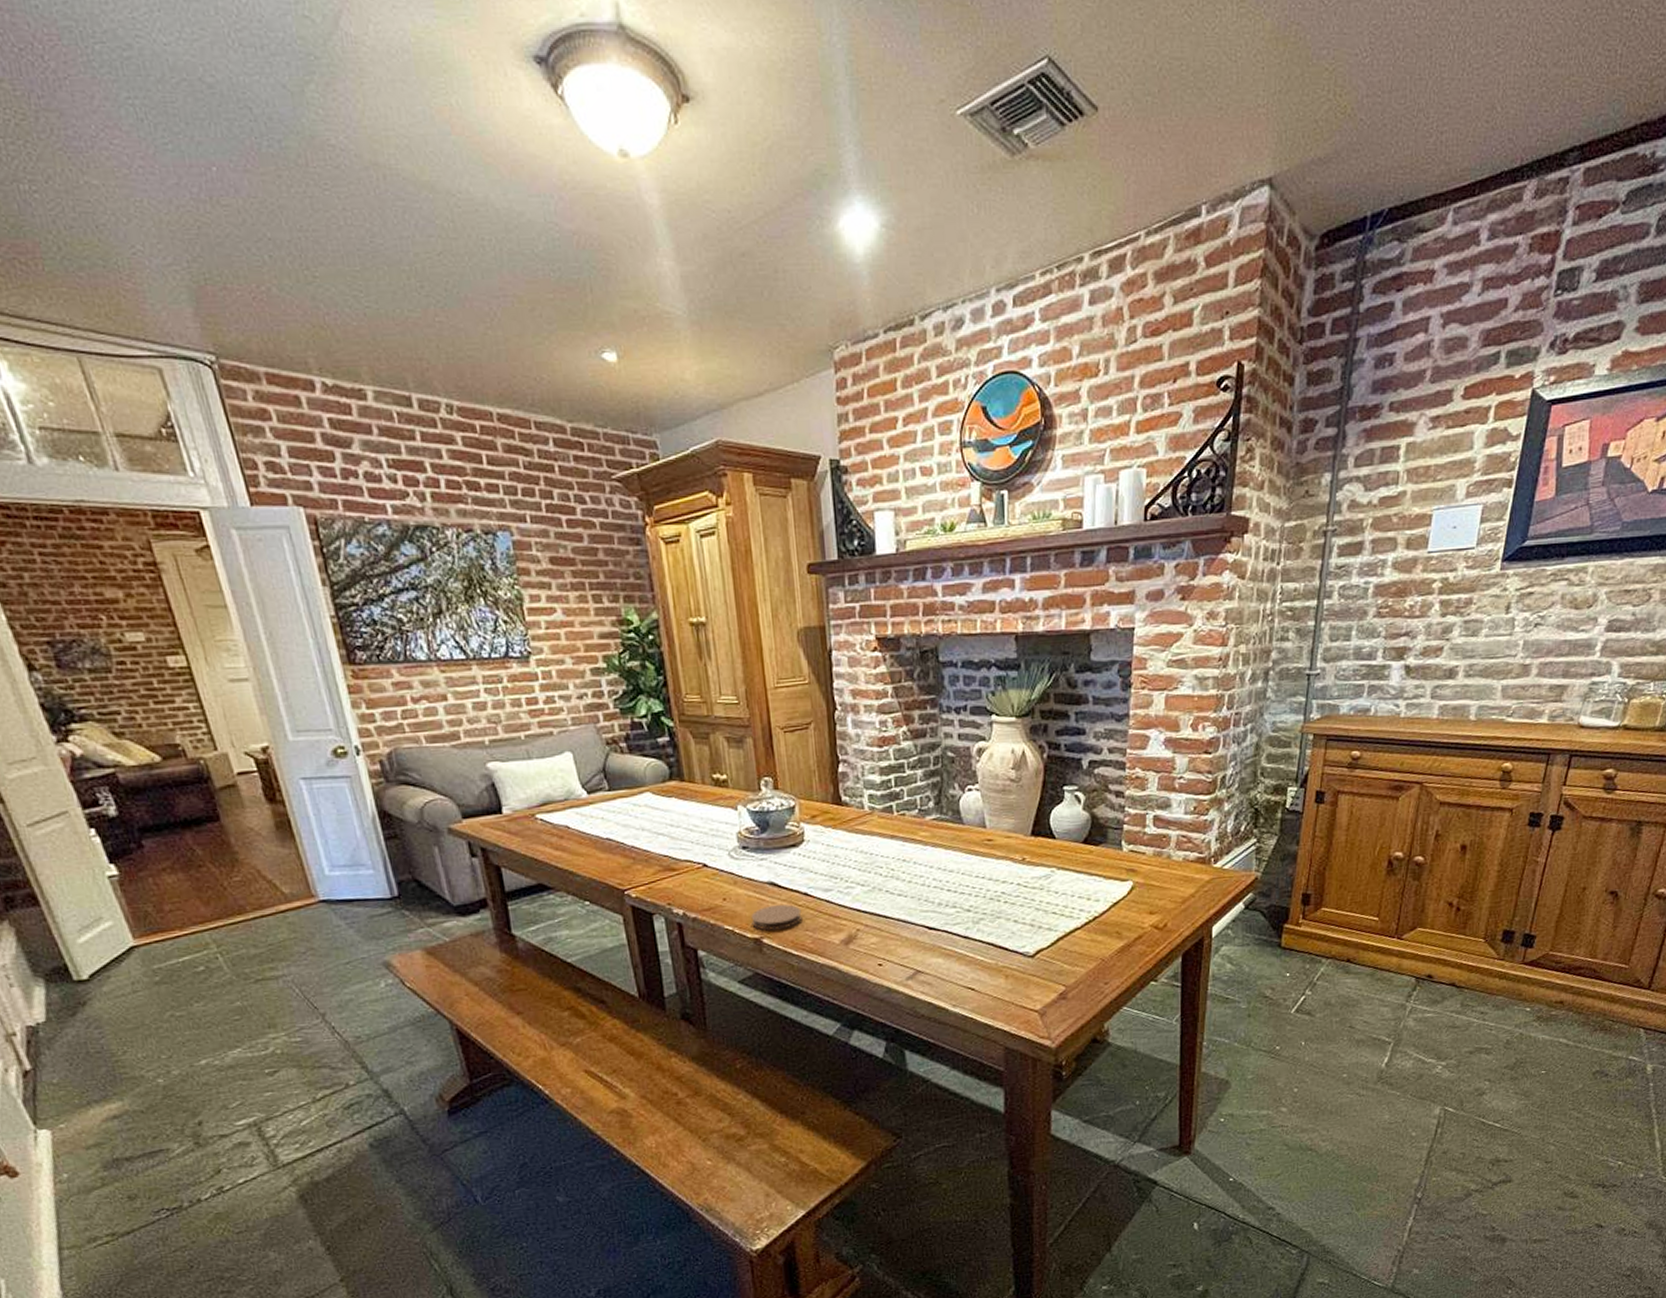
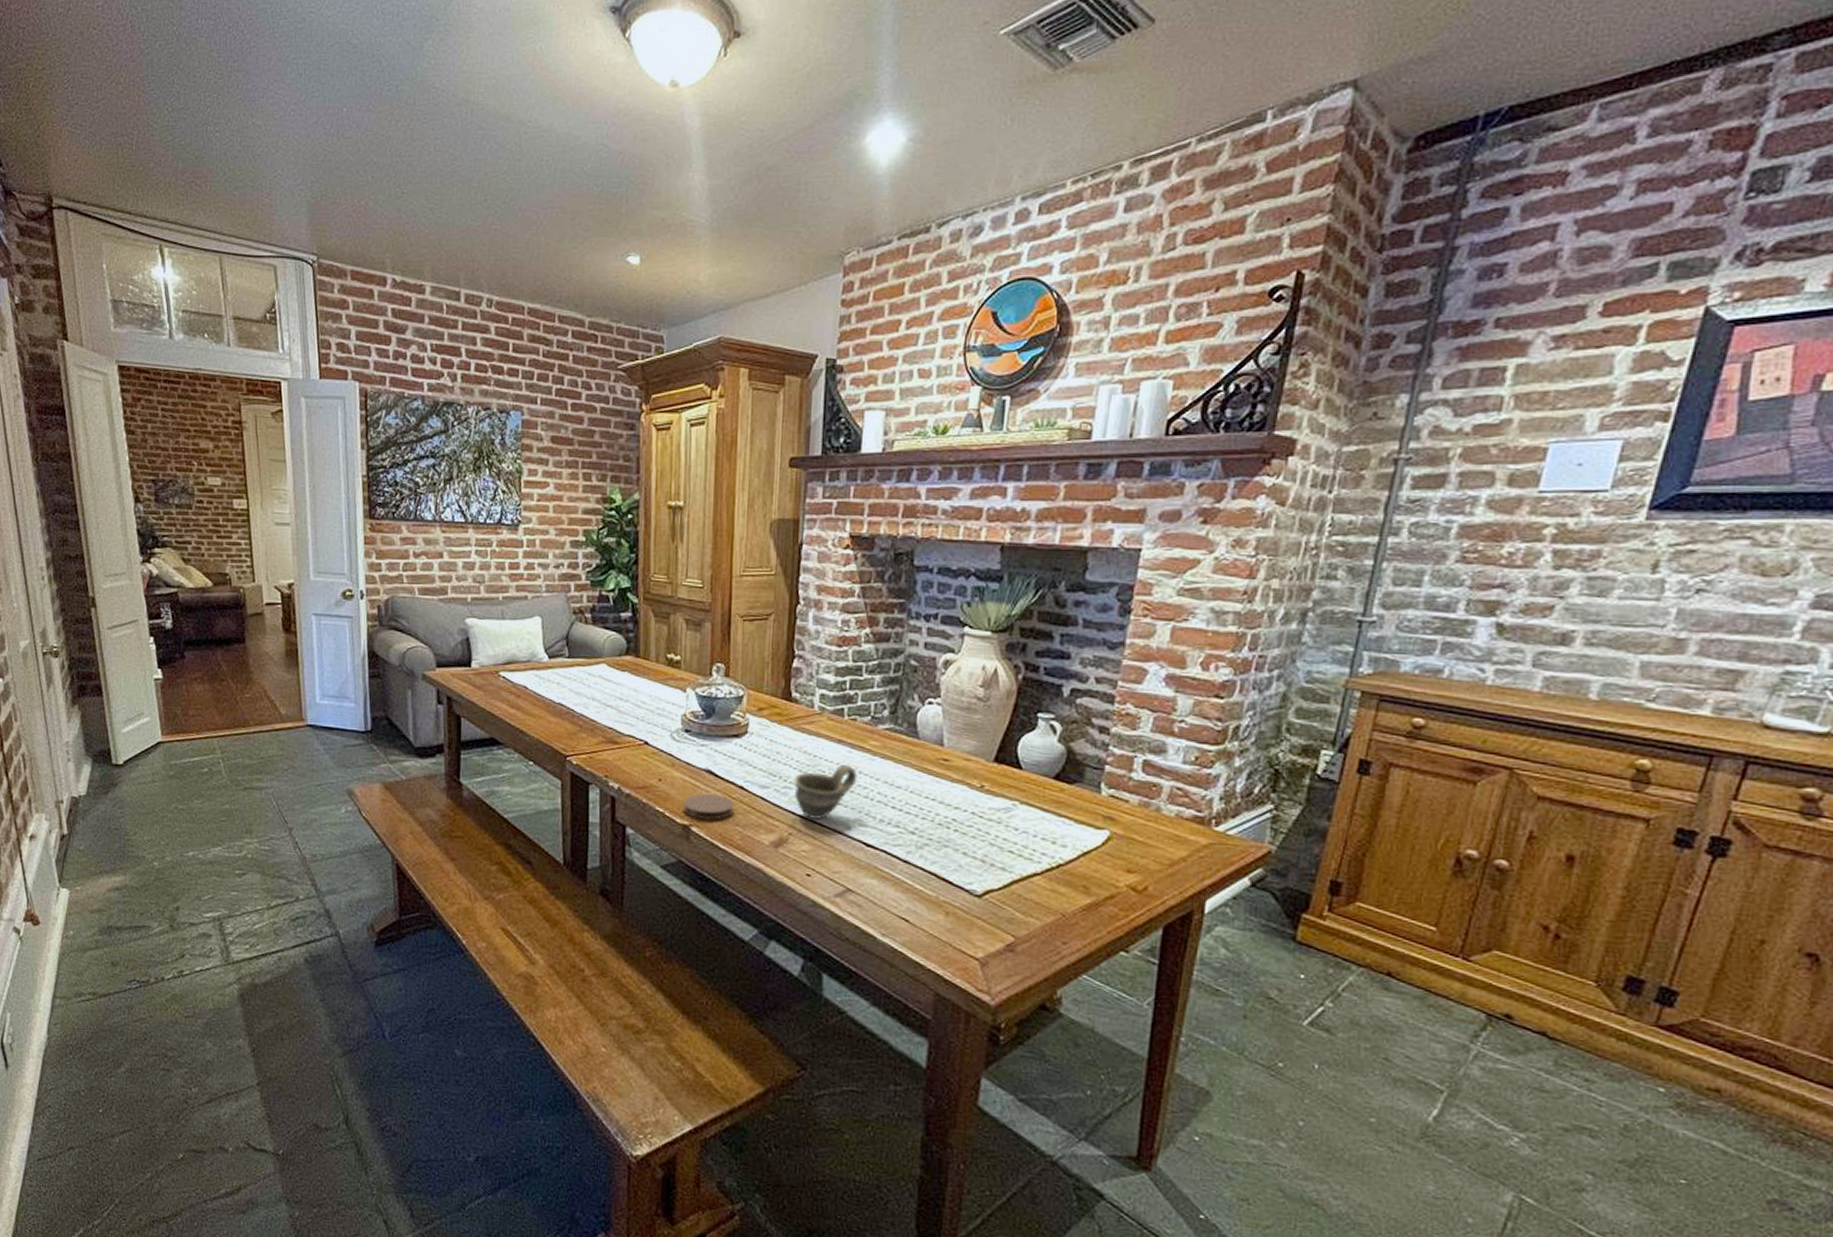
cup: none [855,858,913,913] -> present [794,765,858,819]

